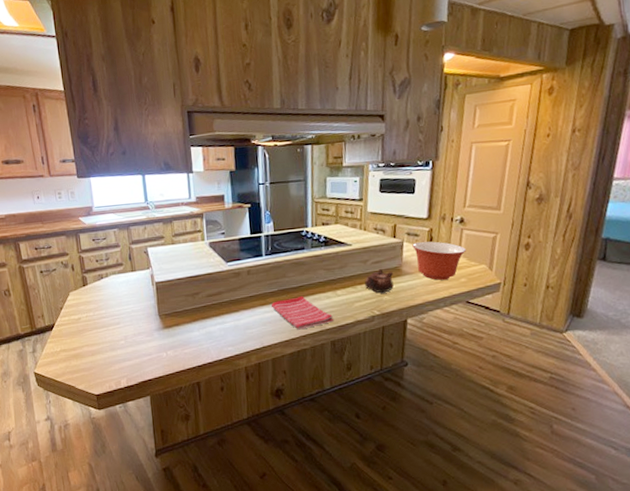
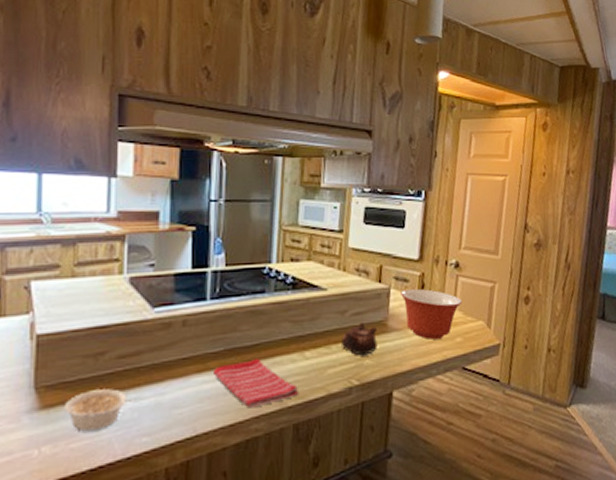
legume: none [177,316,222,343] -> present [63,388,136,432]

